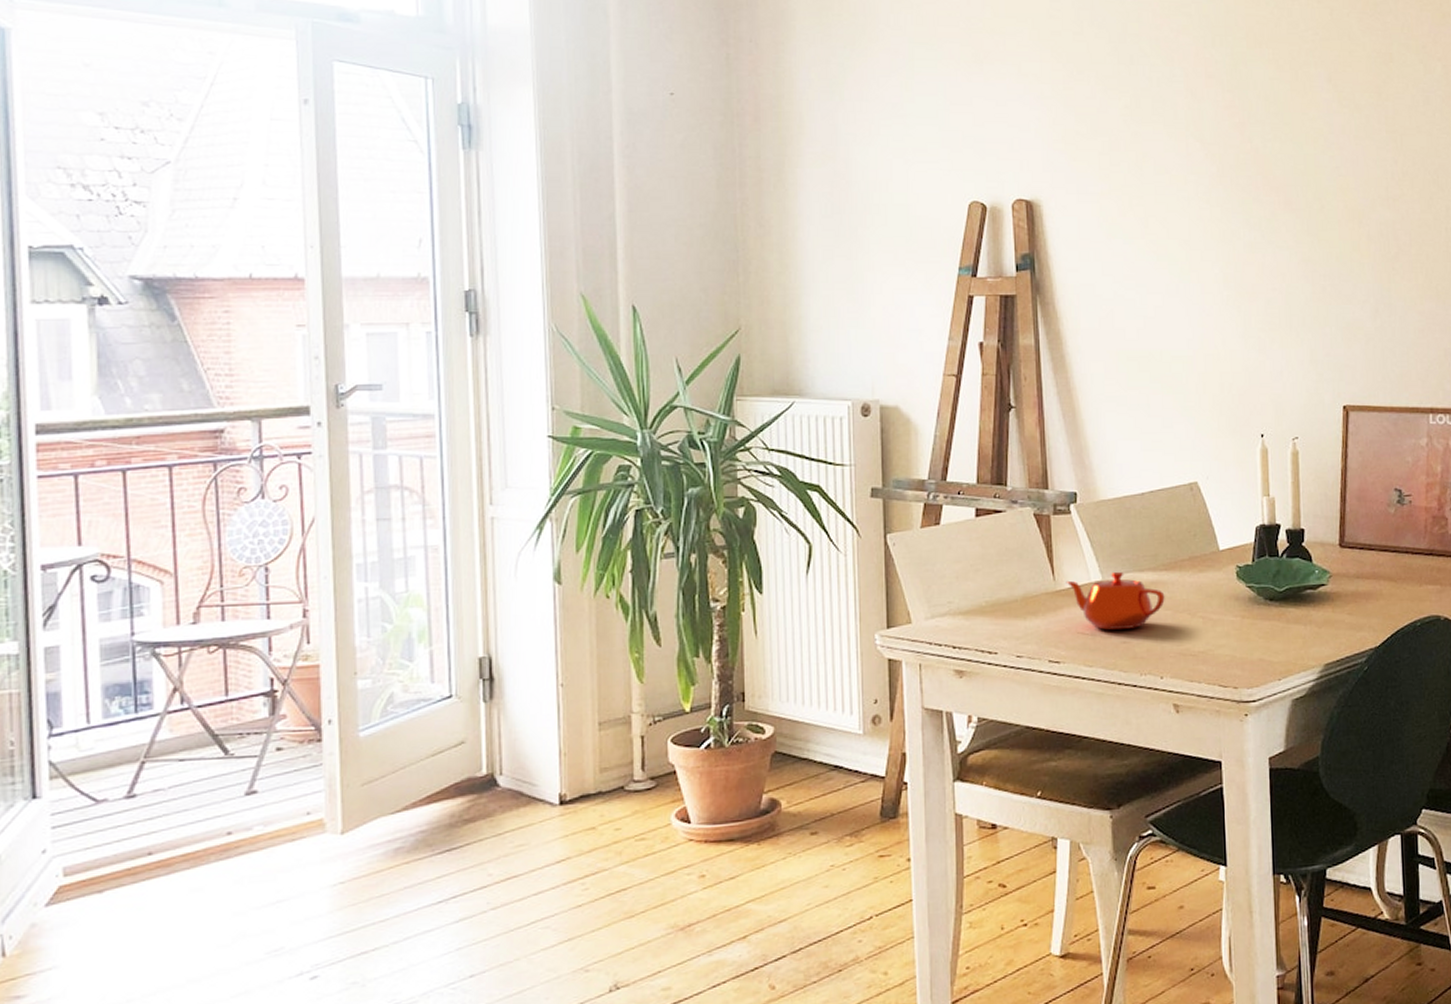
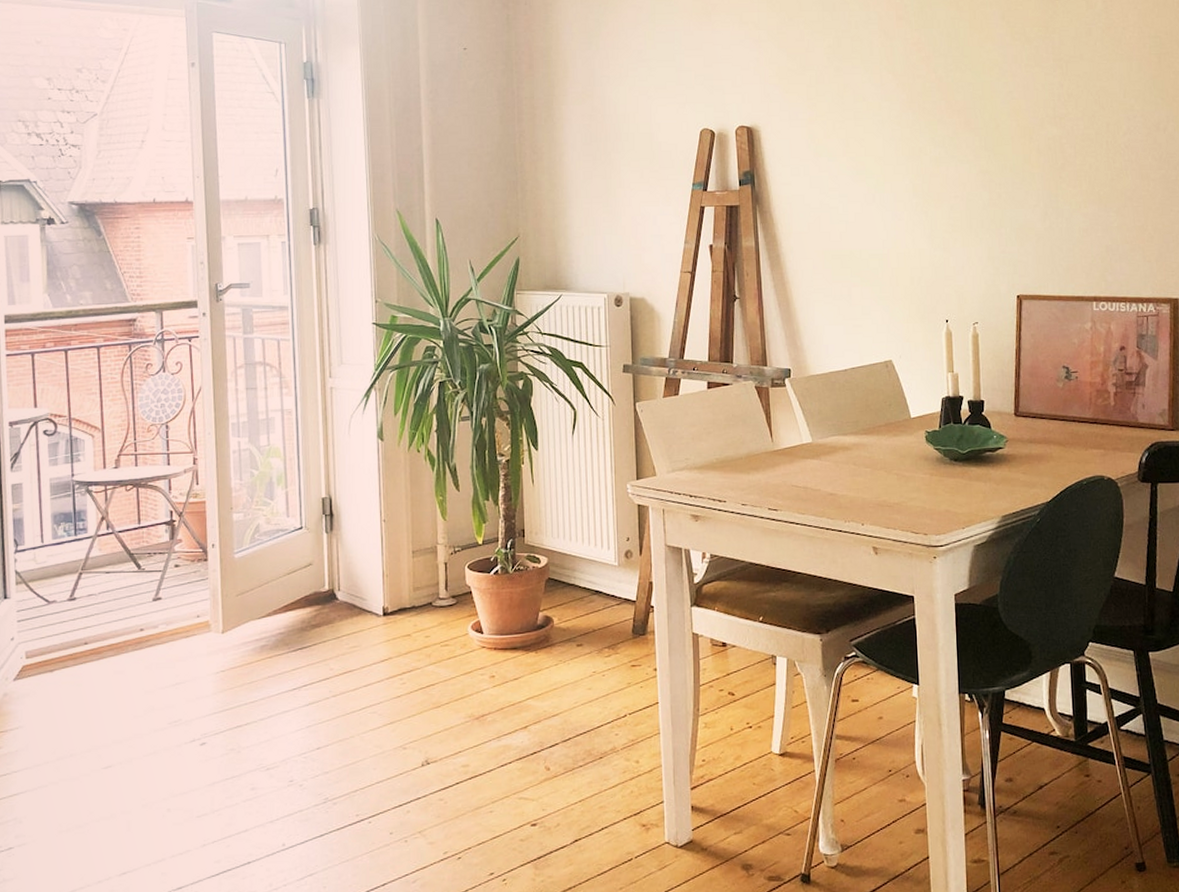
teapot: present [1066,571,1165,630] -> none [782,435,865,484]

